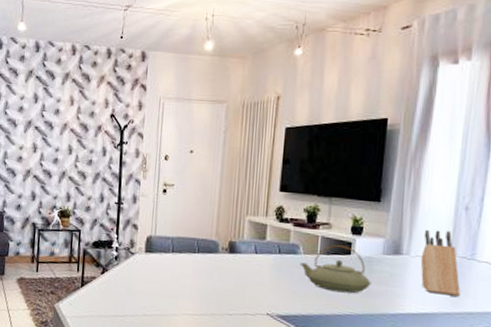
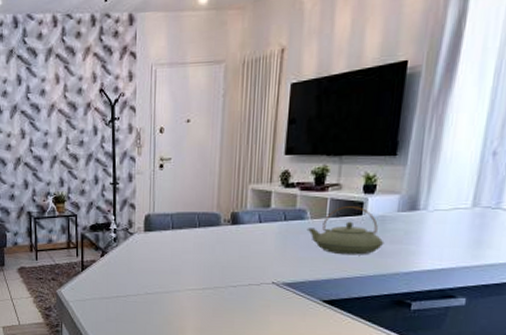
knife block: present [420,229,460,297] -> none [439,180,482,249]

